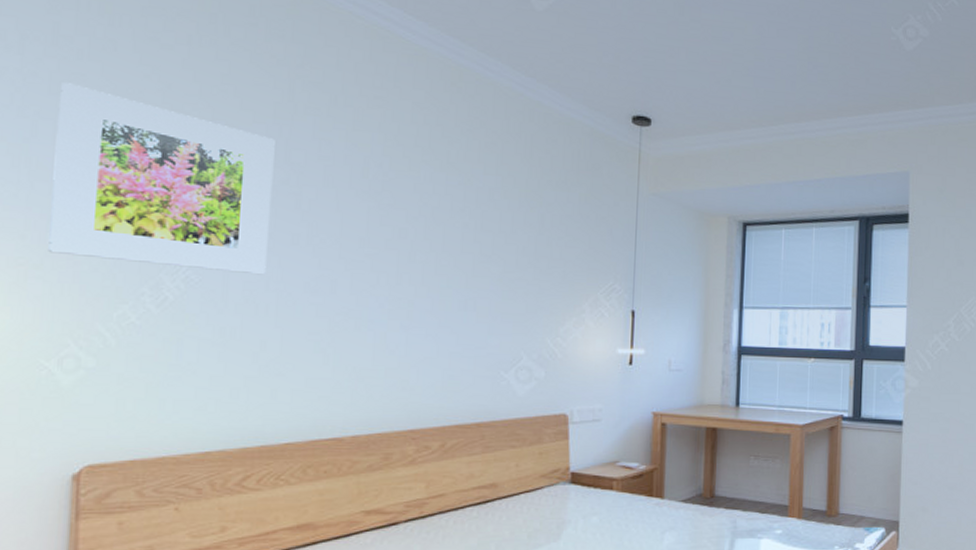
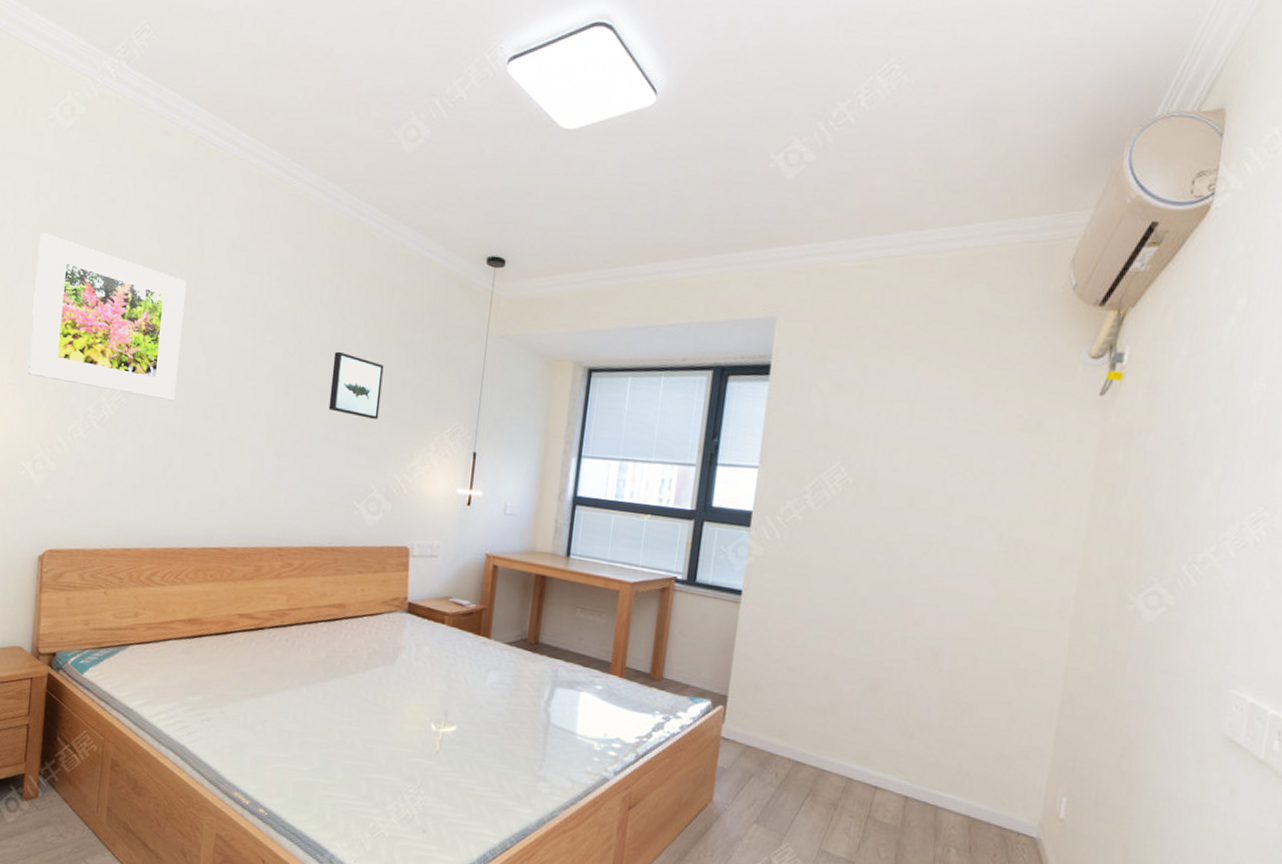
wall art: none [464,213,526,283] -> present [328,351,384,419]

